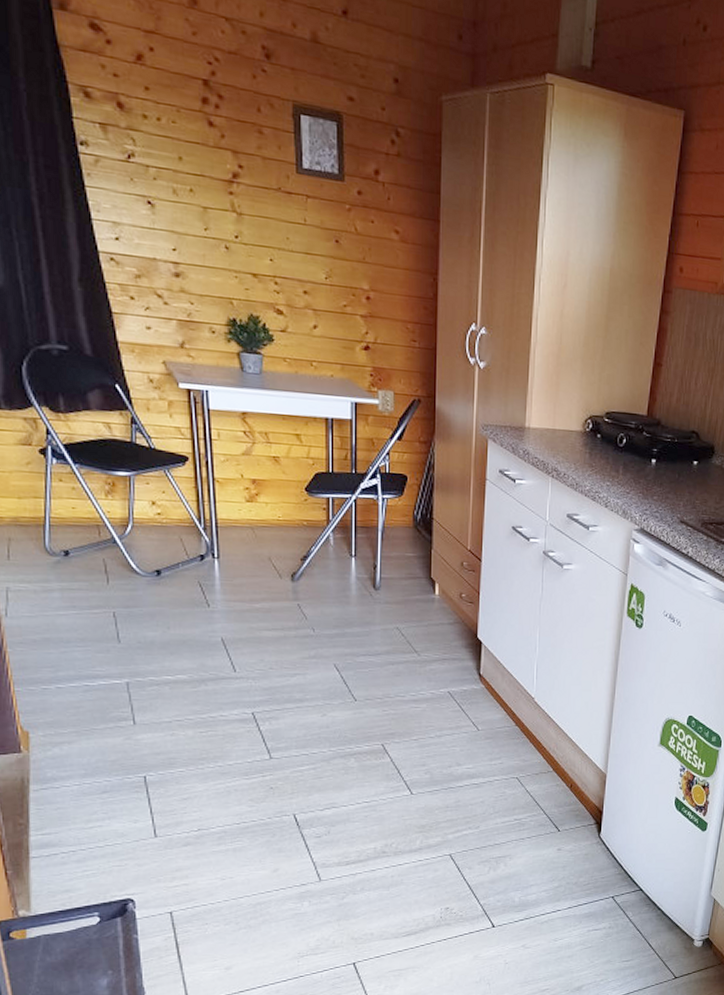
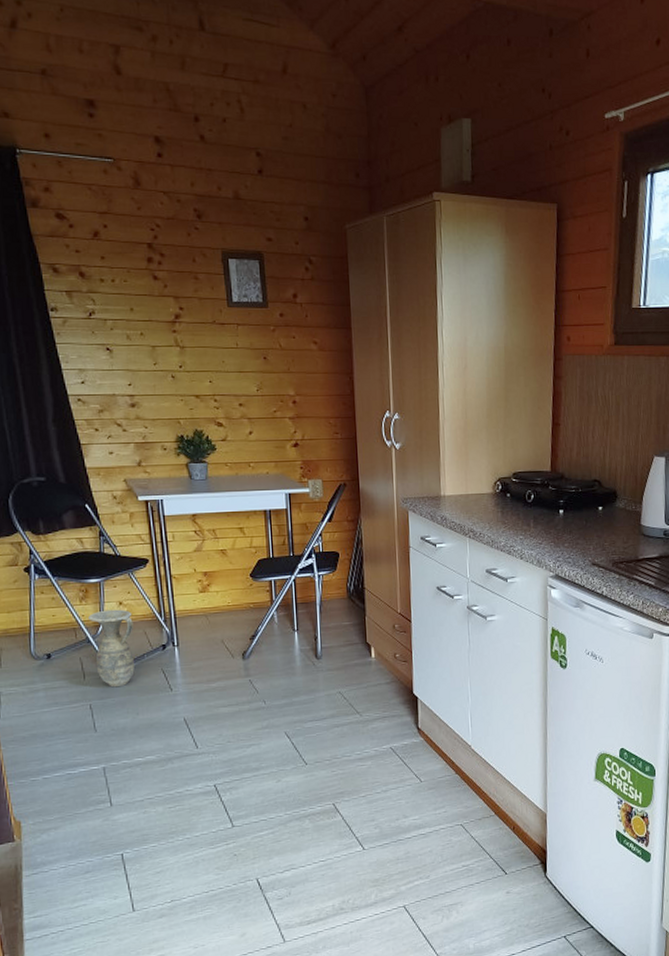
ceramic jug: none [115,508,167,597] -> present [88,609,135,688]

